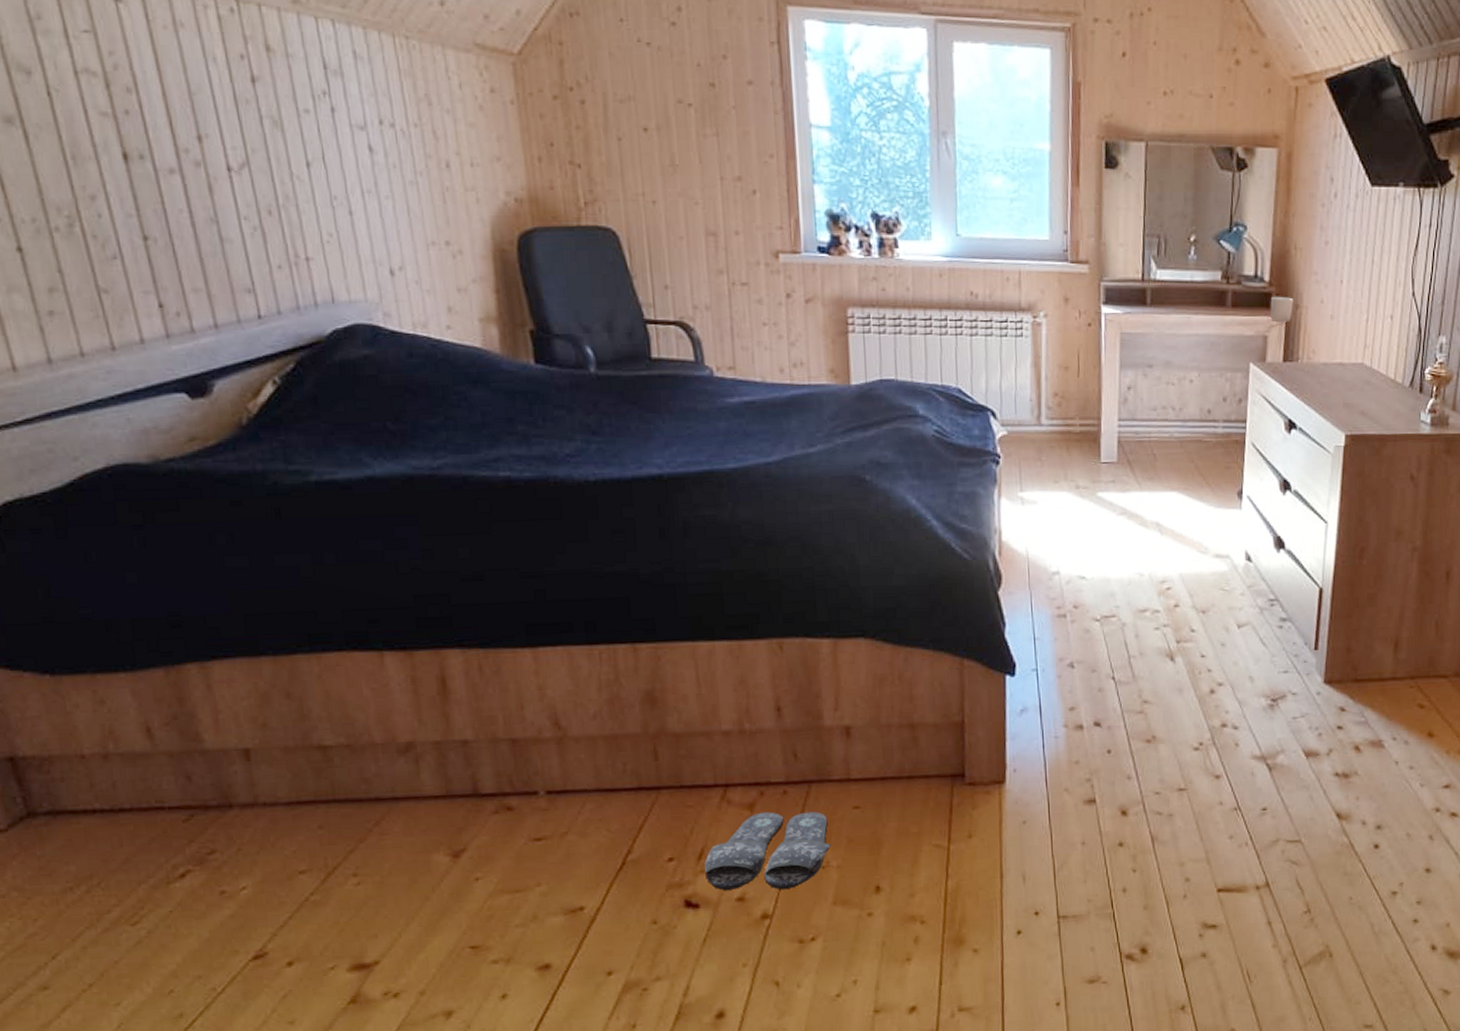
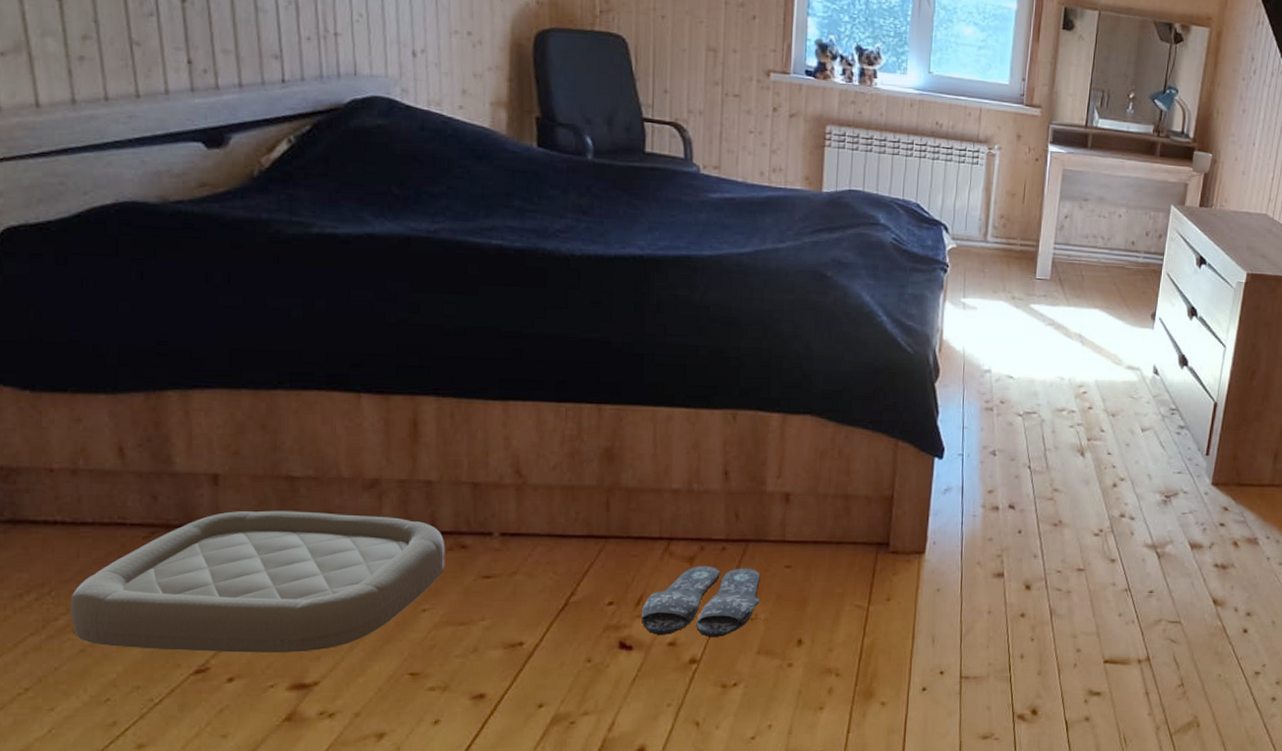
cushion: none [120,781,493,937] -> present [70,510,445,653]

